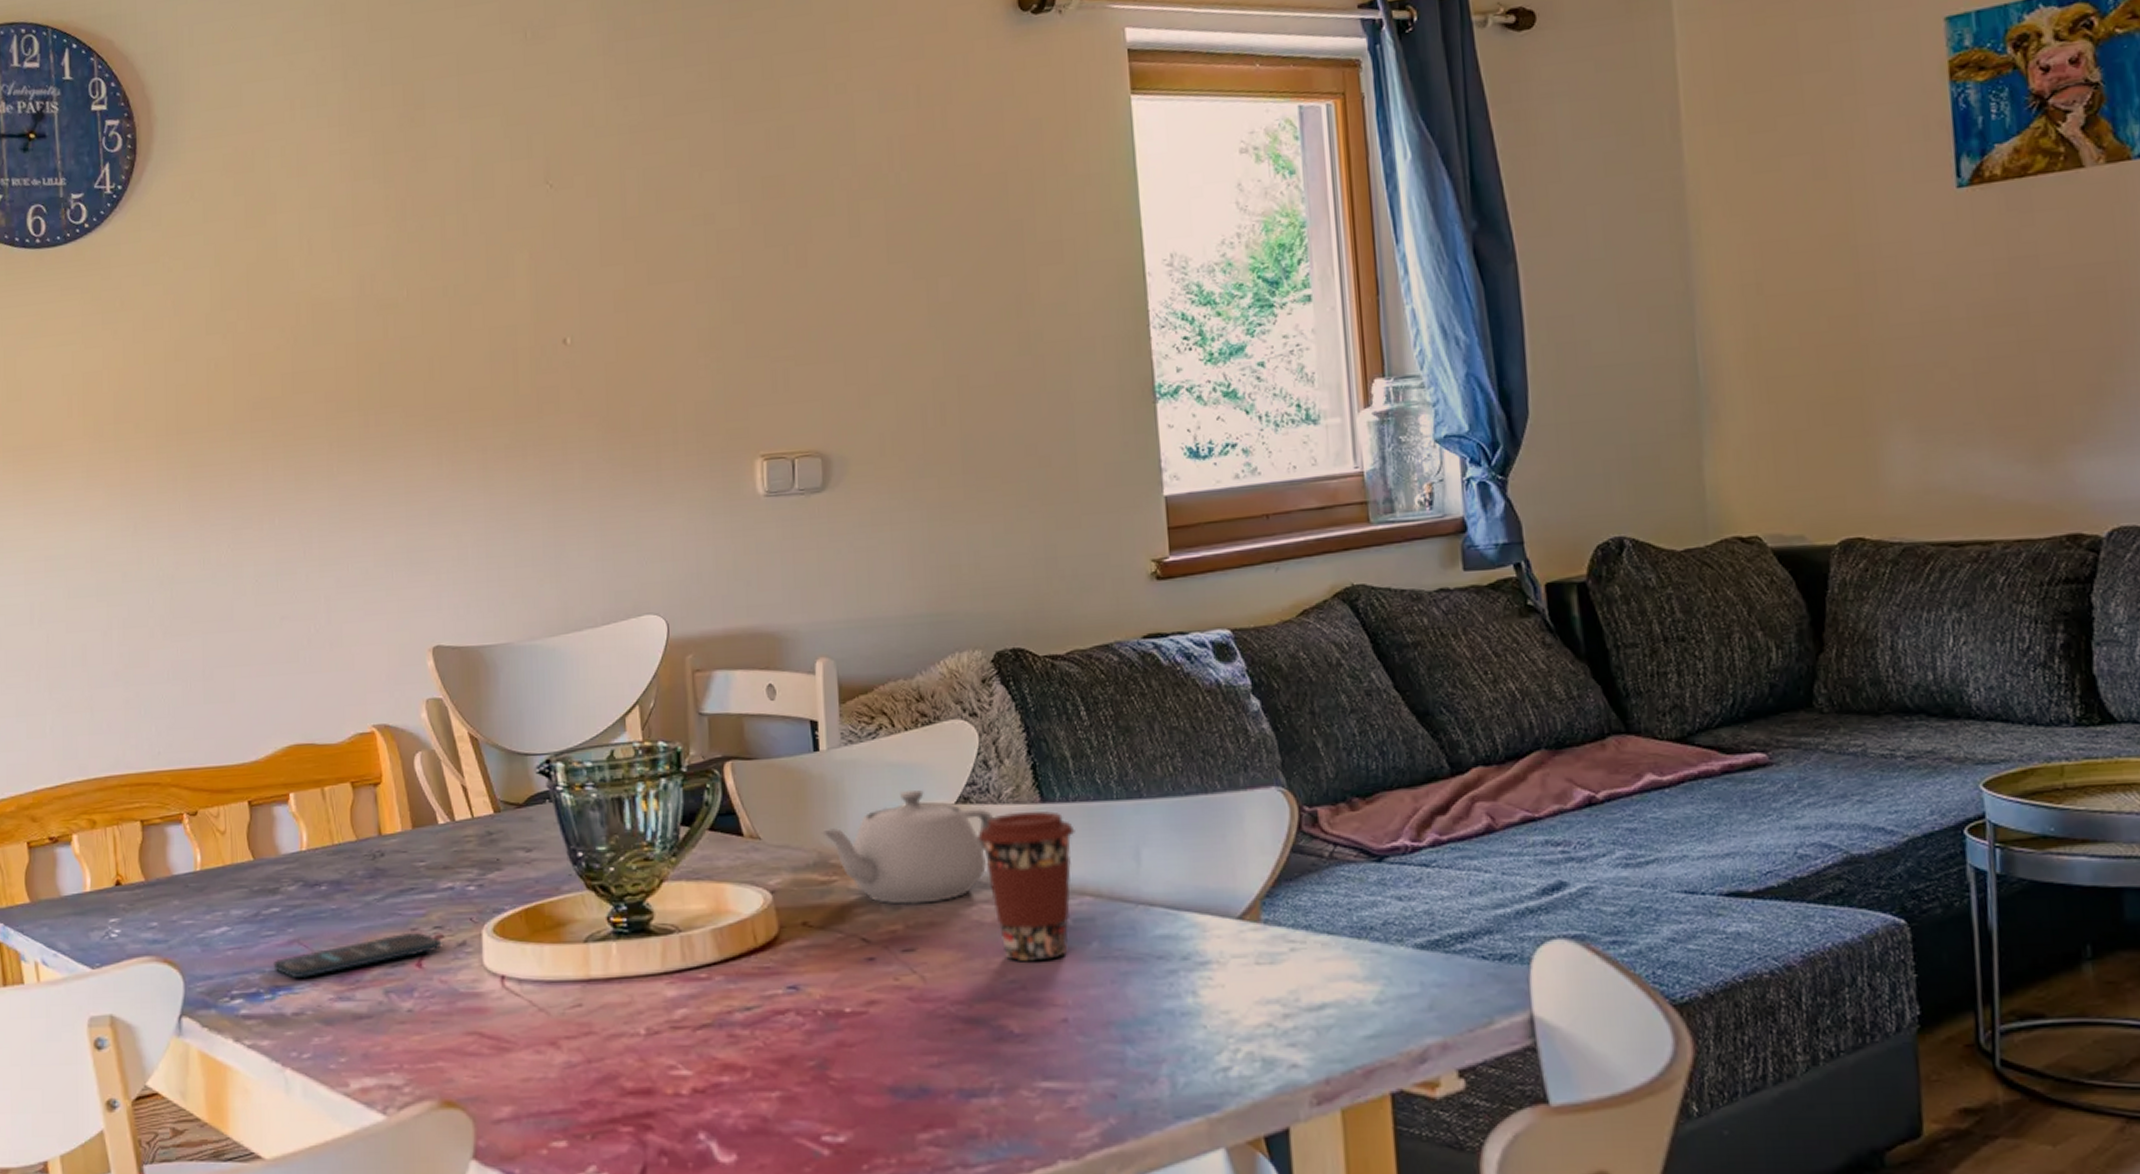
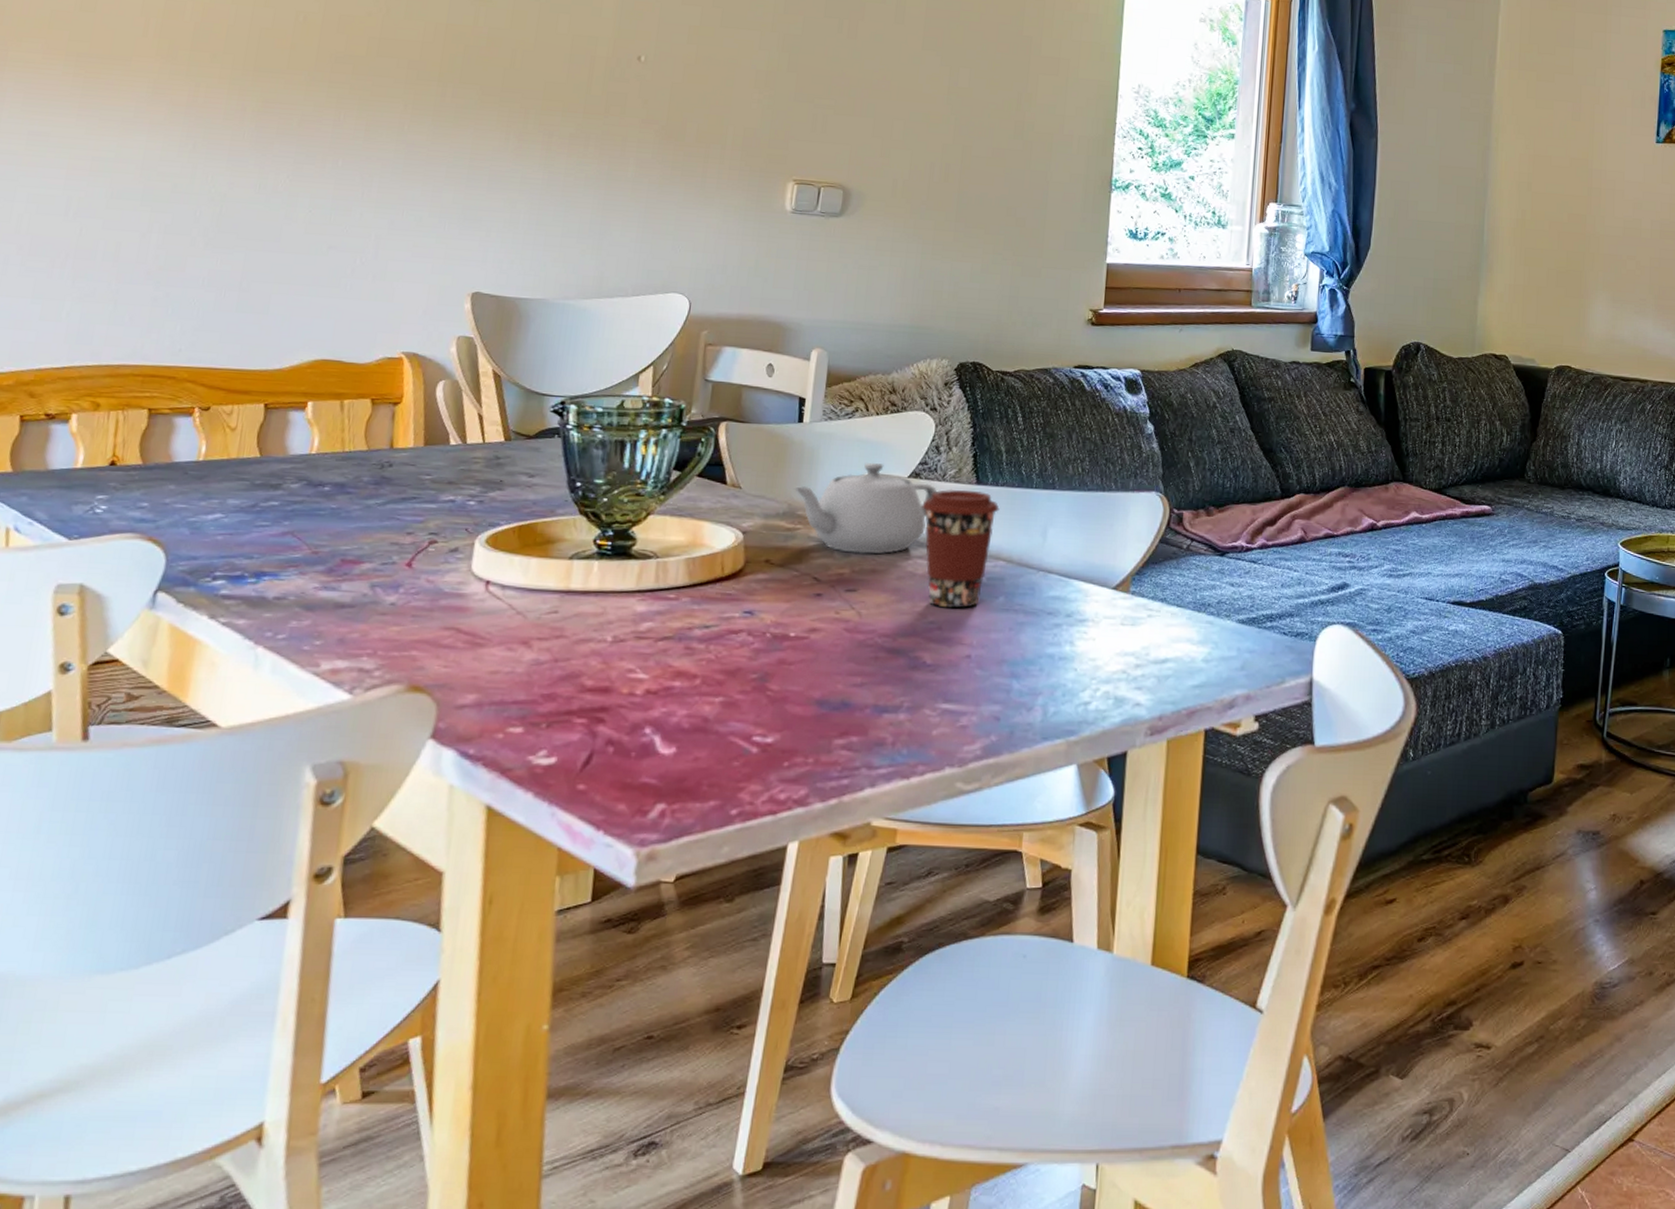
smartphone: present [273,932,441,979] -> none [262,535,434,567]

